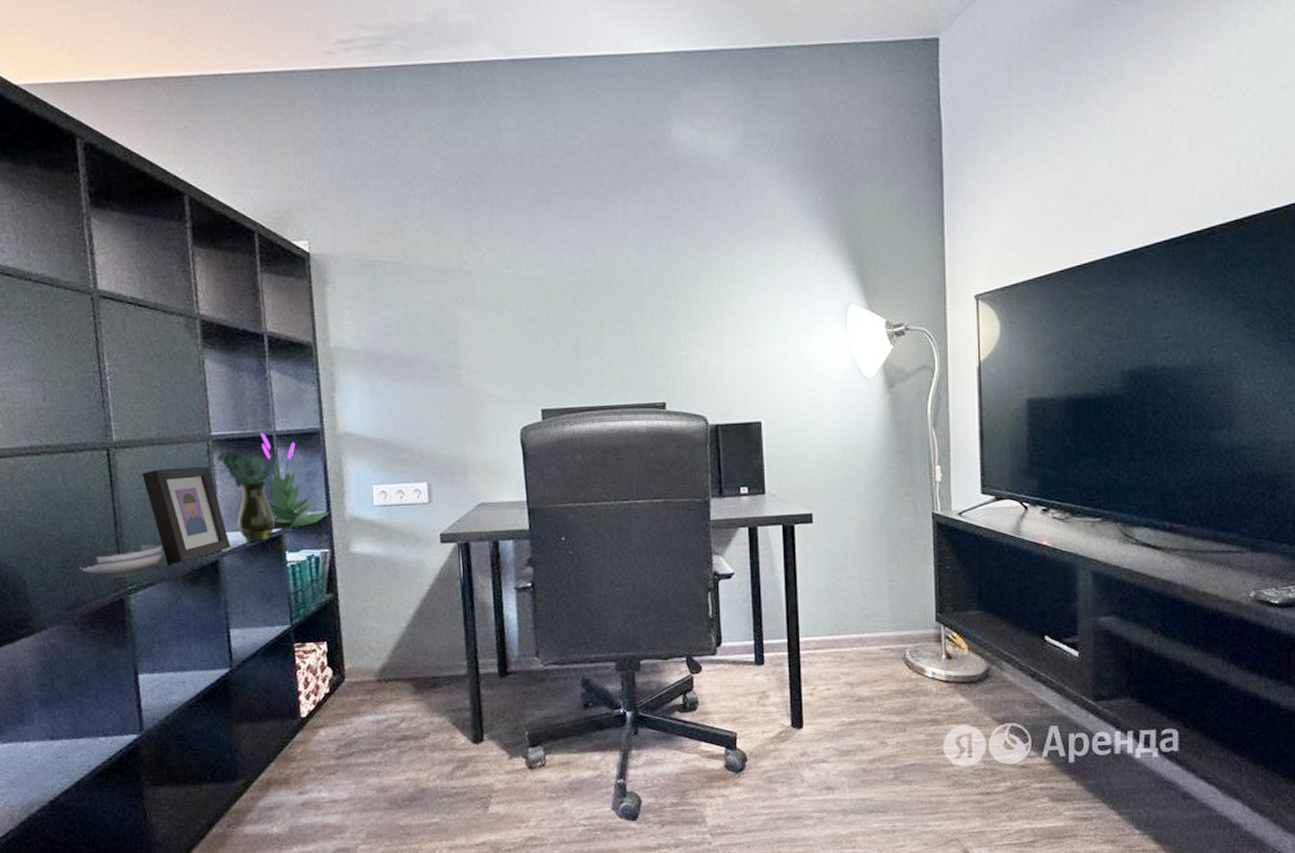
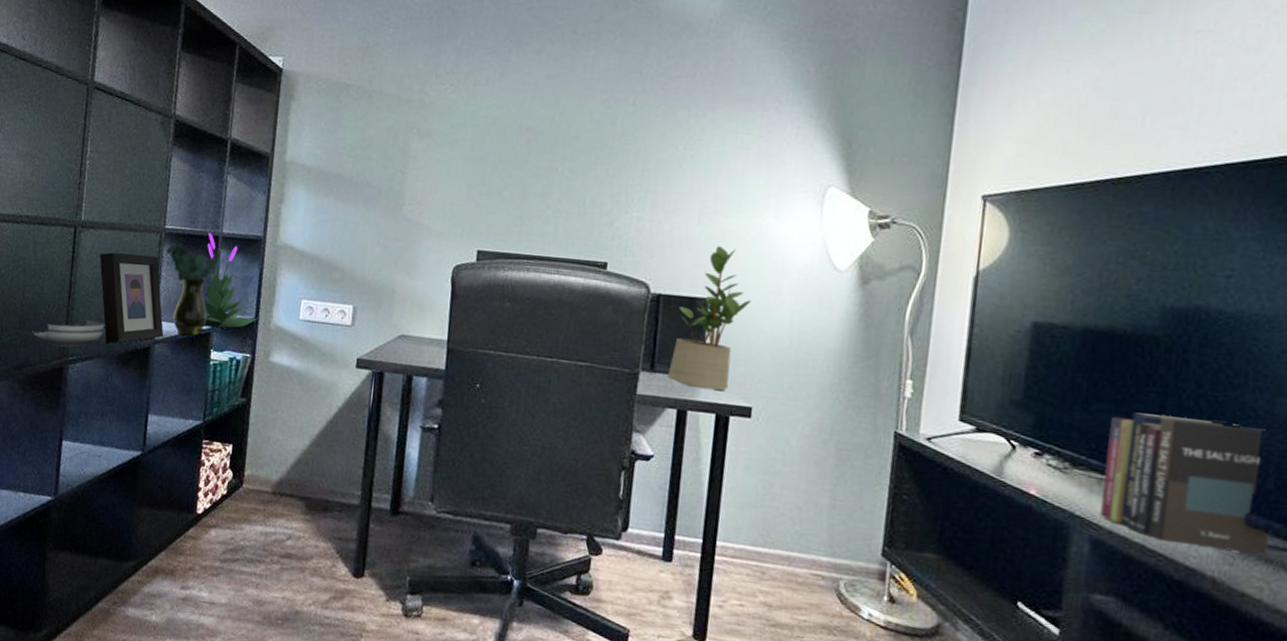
potted plant: none [735,372,798,505] -> present [667,246,752,391]
books: none [1096,458,1218,564] -> present [1100,412,1271,555]

